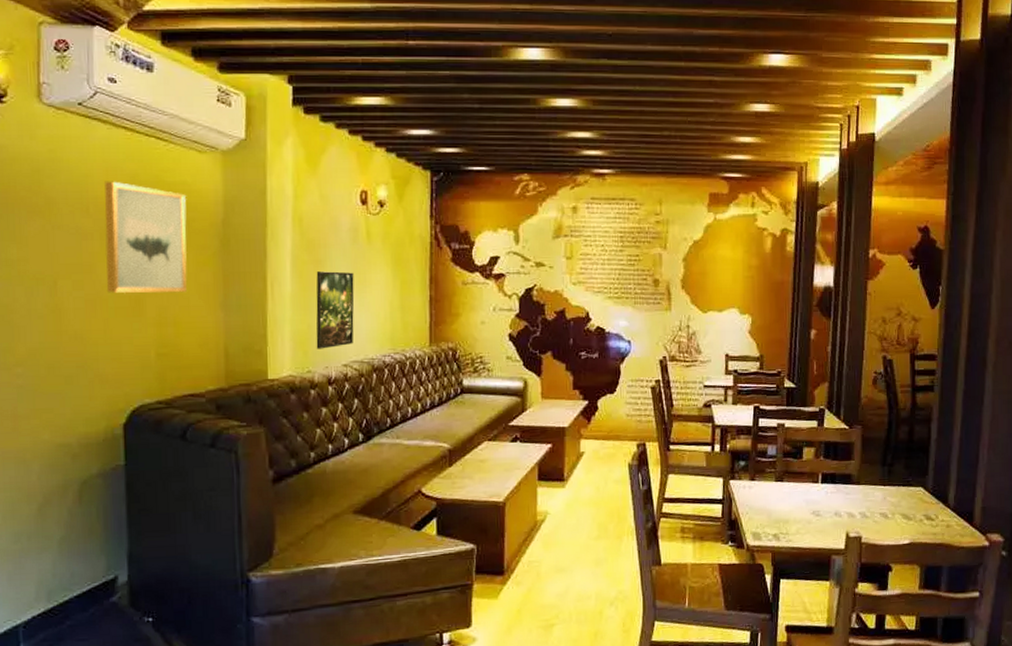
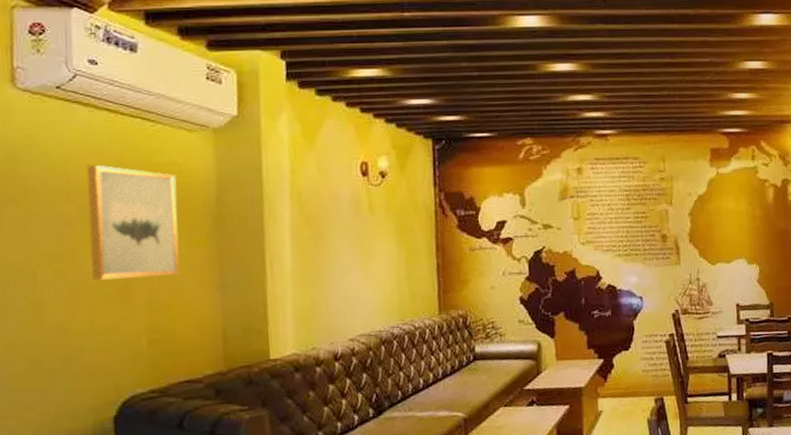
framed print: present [316,271,355,349] -> none [317,244,360,325]

